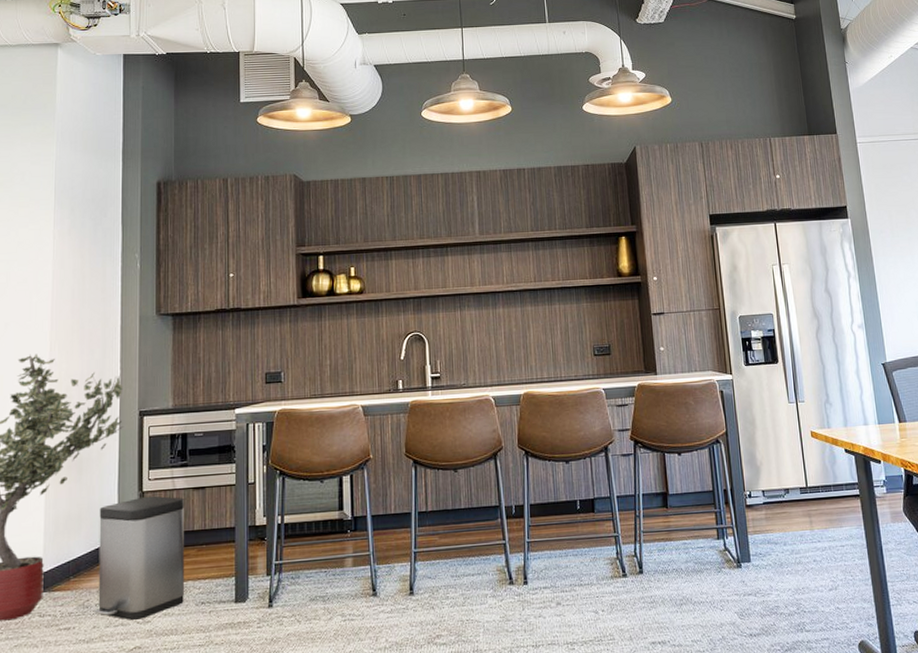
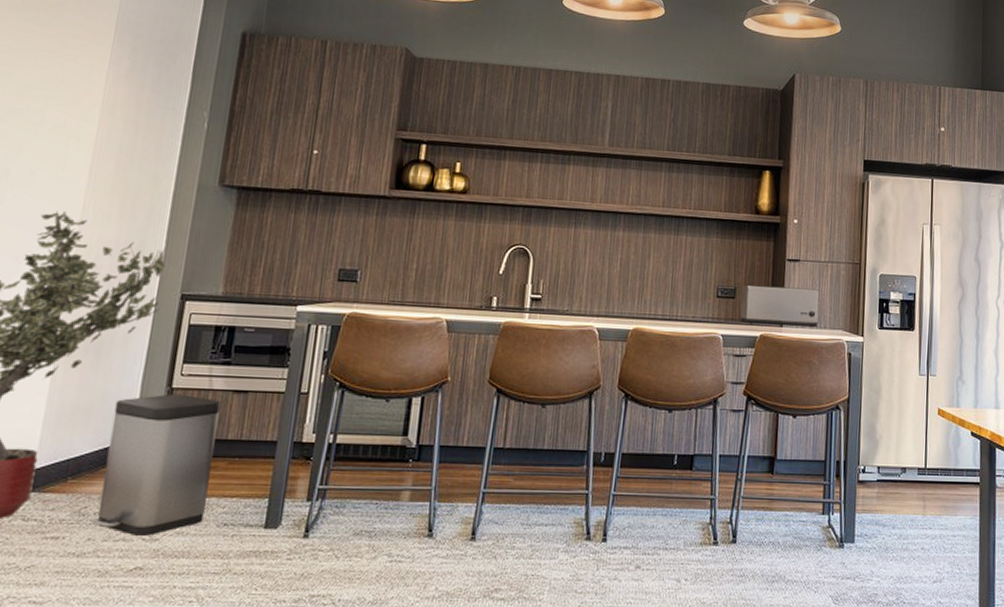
toaster: none [615,337,690,376] -> present [739,284,820,328]

